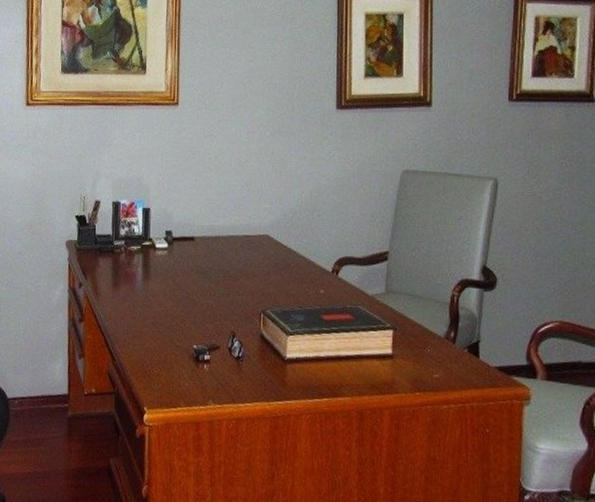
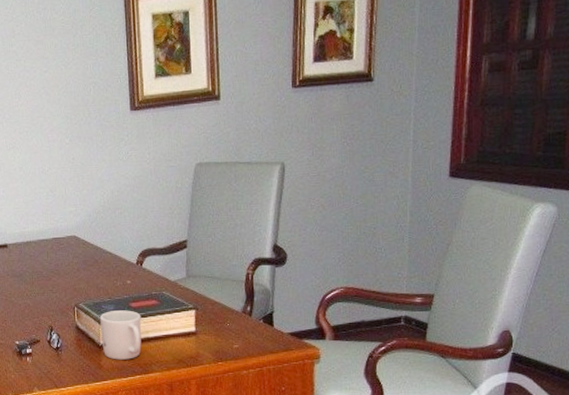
mug: none [287,321,333,379] -> present [99,310,142,360]

